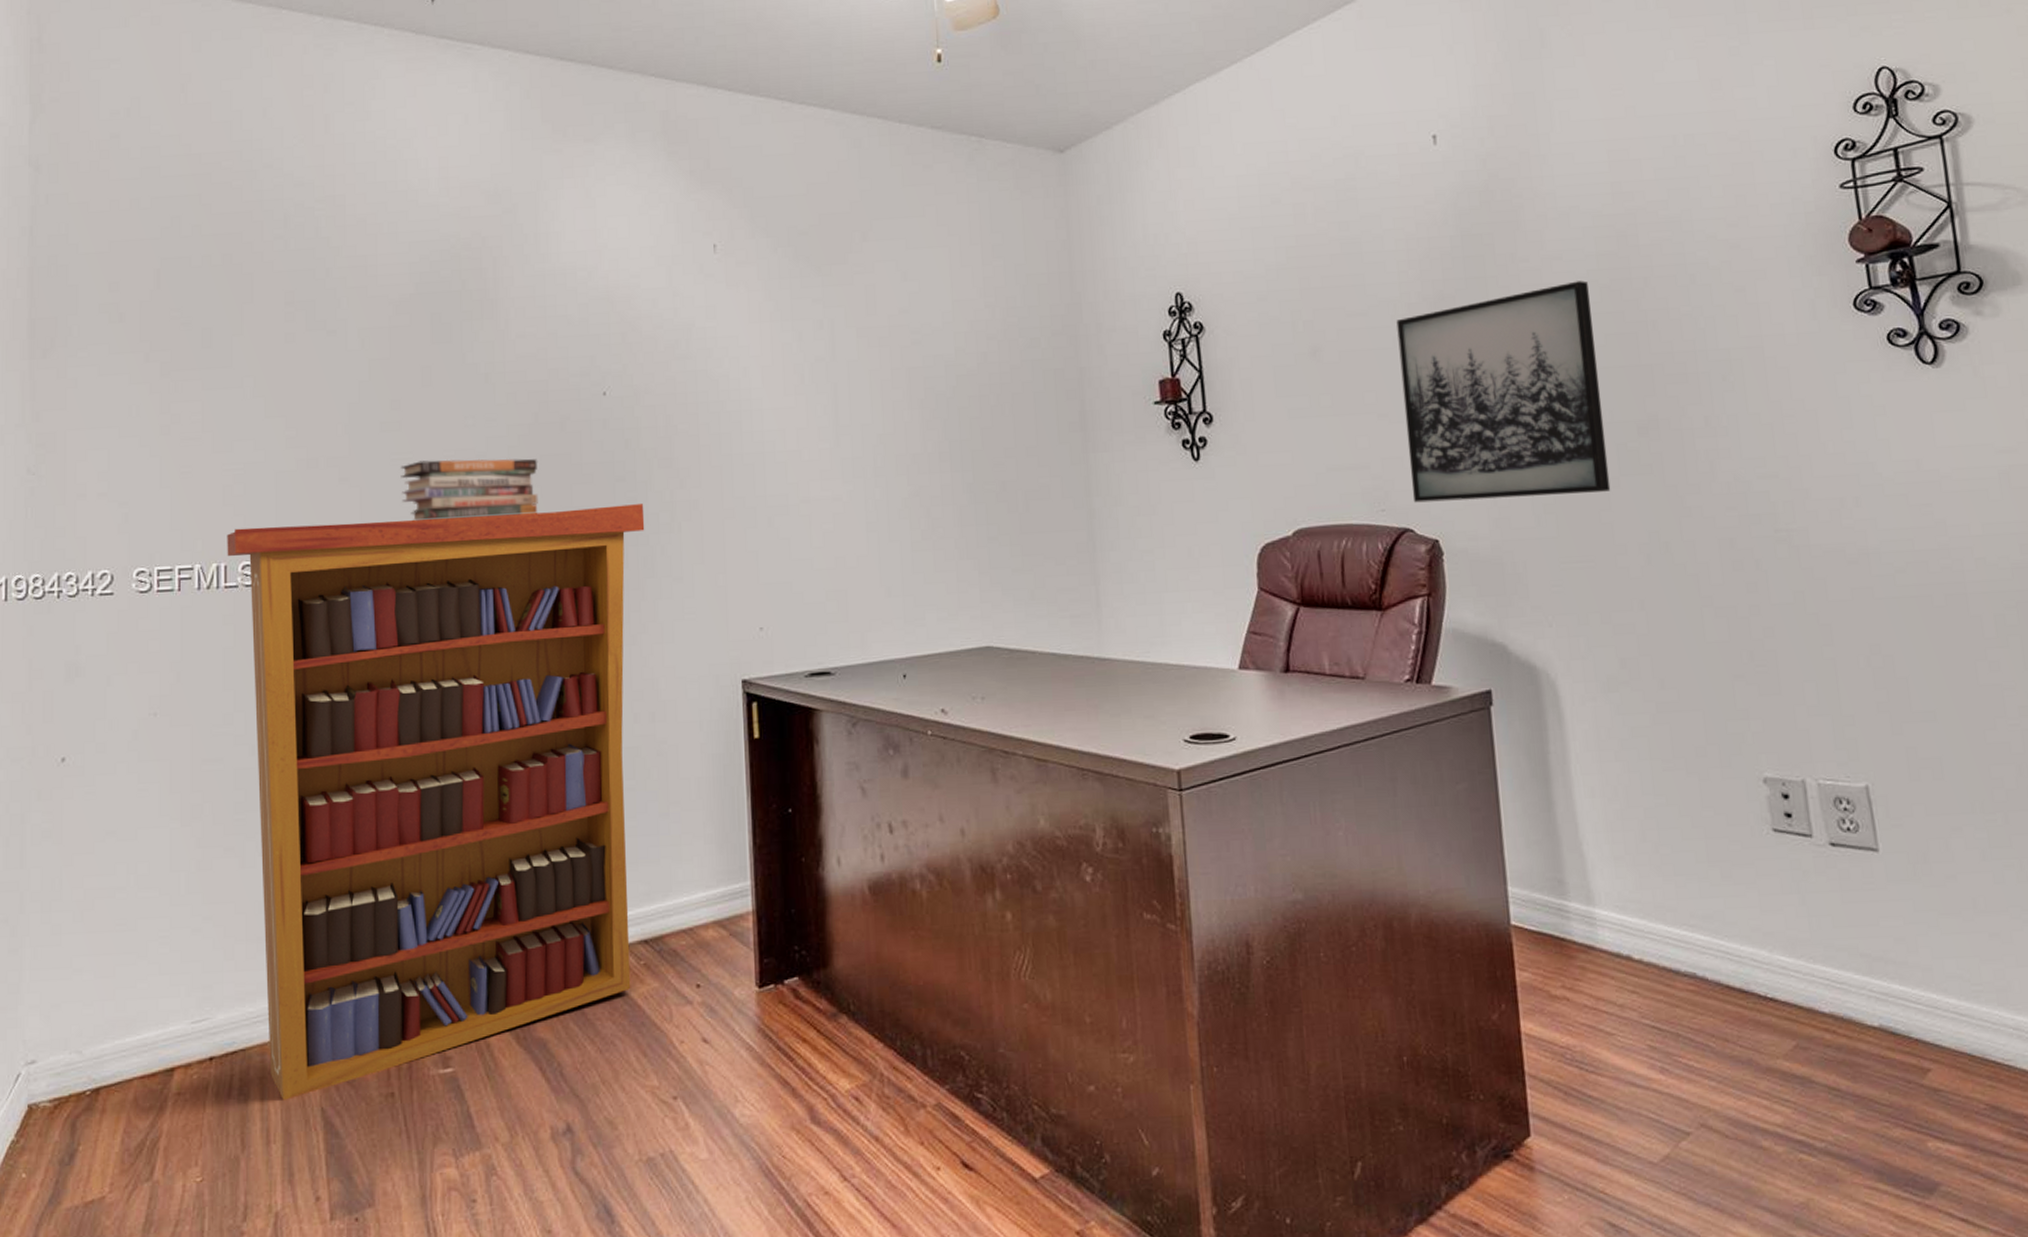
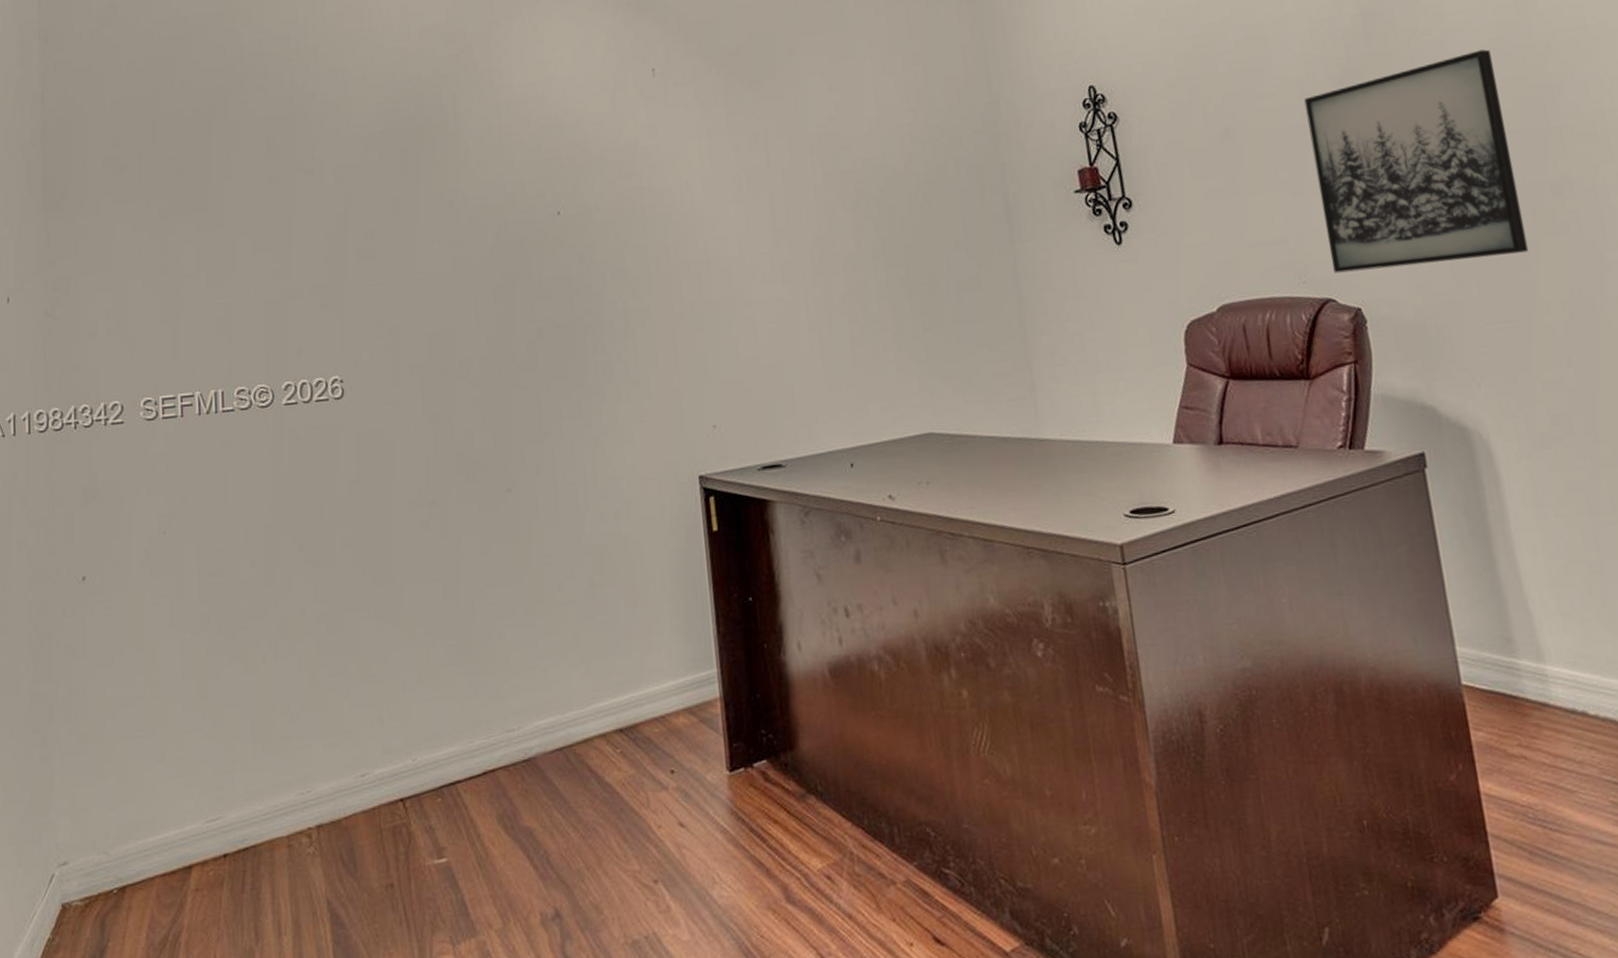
bookcase: present [227,504,645,1100] -> none [223,314,609,893]
book stack: present [400,458,538,522] -> none [376,277,503,342]

